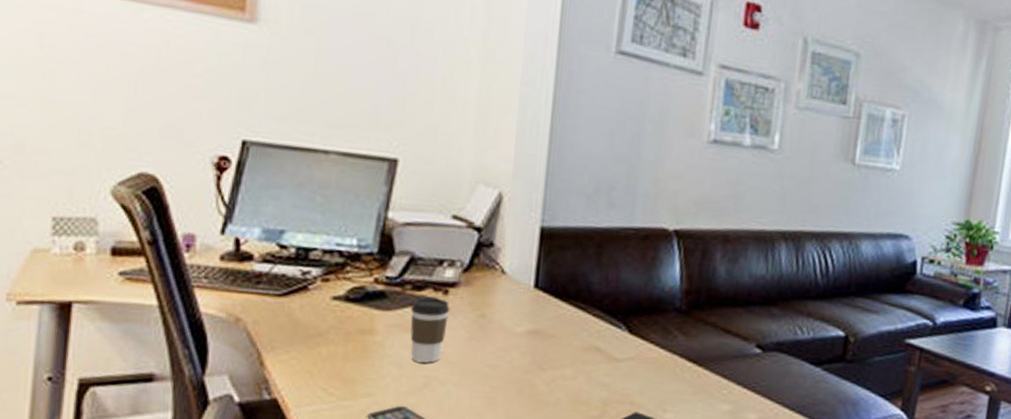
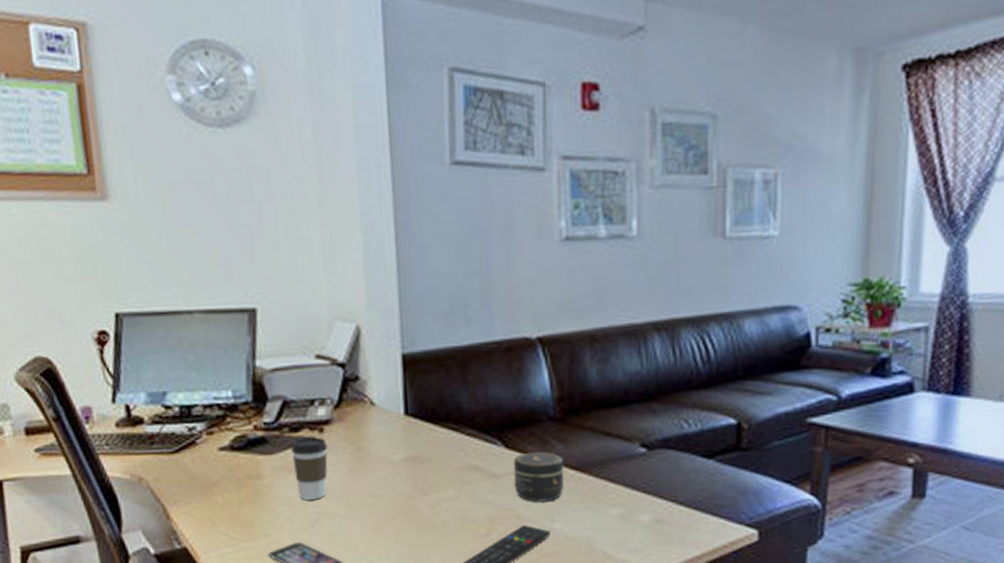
jar: none [632,340,683,391] -> present [513,451,564,502]

